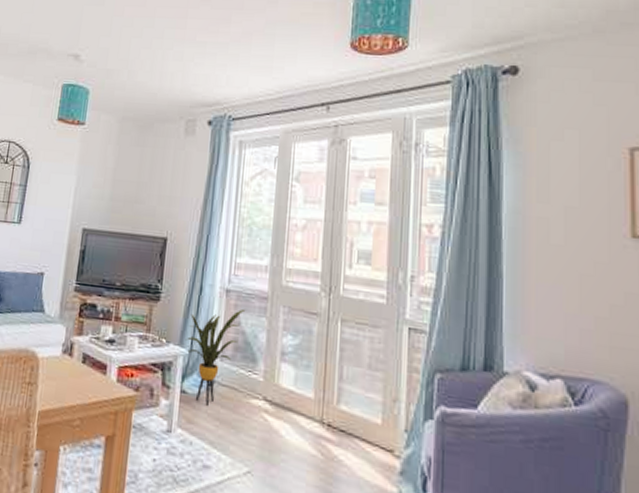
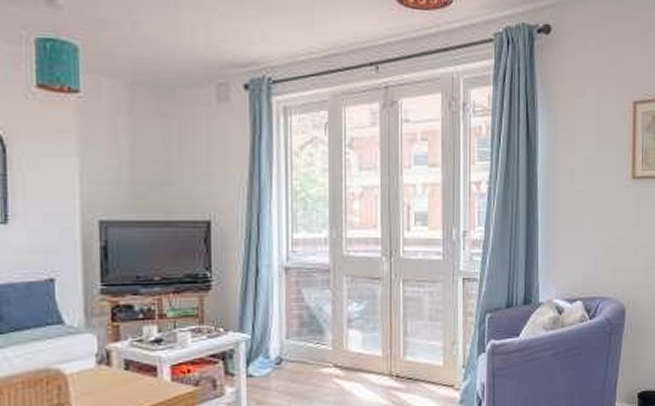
house plant: present [185,310,246,406] -> none [245,285,308,384]

